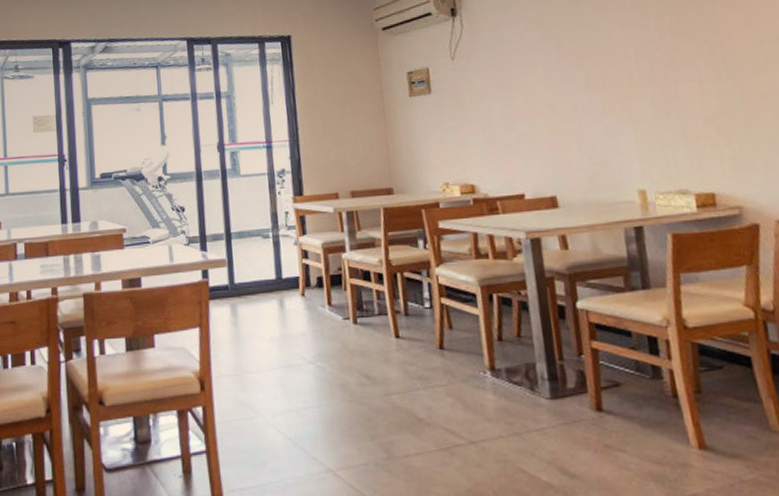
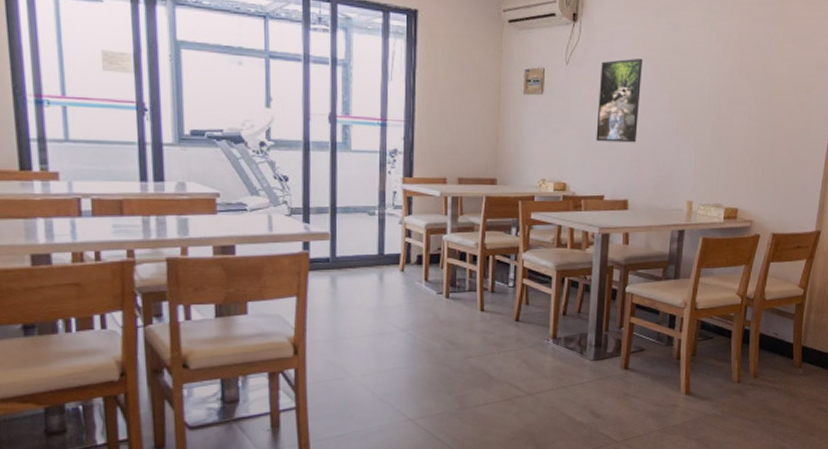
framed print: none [492,39,553,135] -> present [596,58,642,143]

